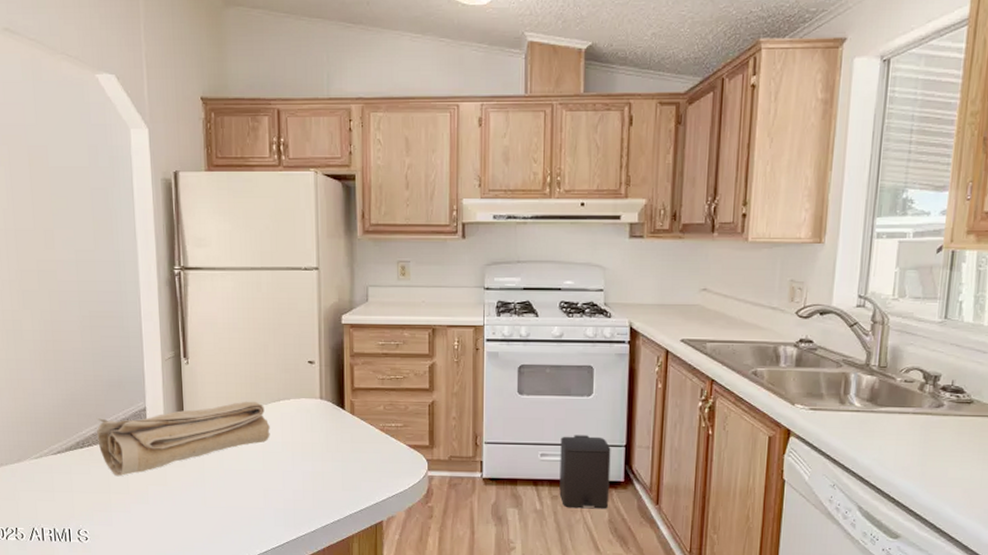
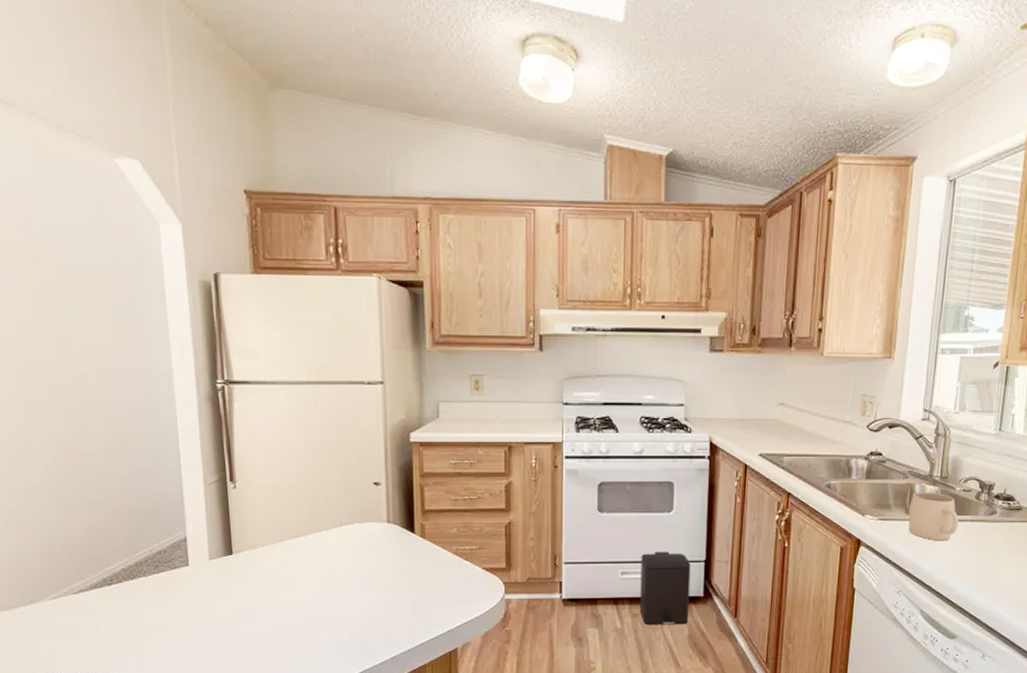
towel: present [96,401,270,477] -> none [126,527,332,615]
mug: none [842,382,900,434] -> present [908,492,959,541]

